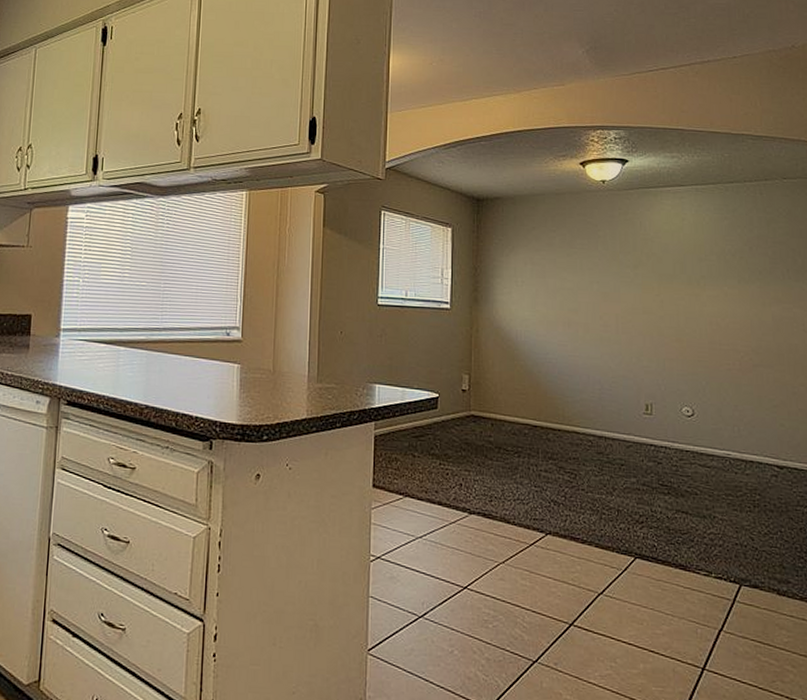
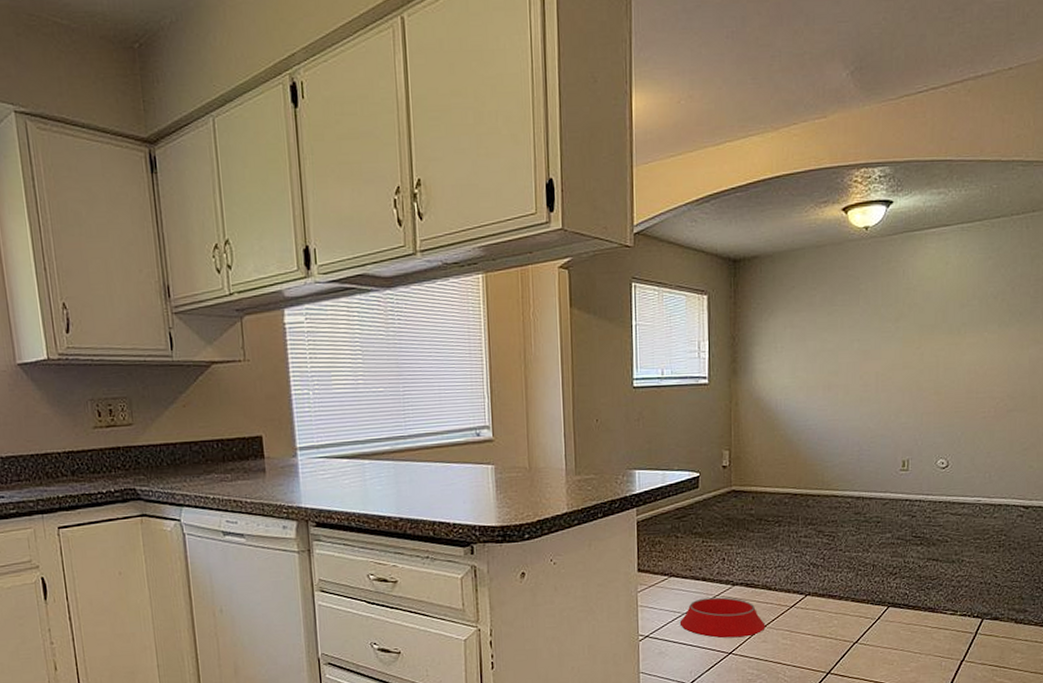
pet bowl: none [414,524,503,572] -> present [680,597,766,638]

